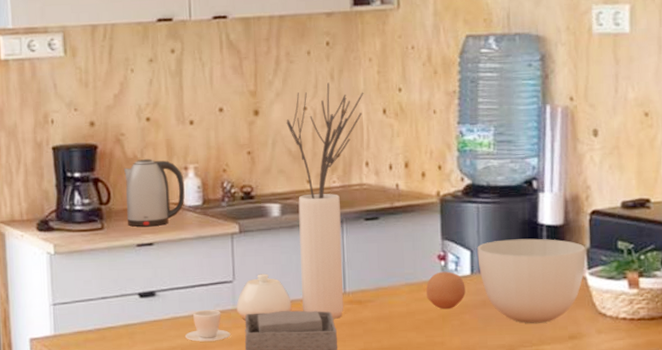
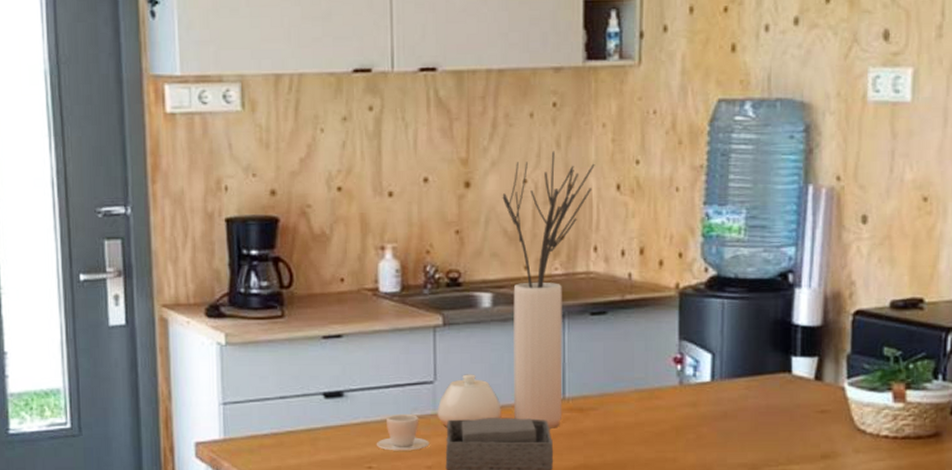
kettle: present [123,158,185,227] -> none [309,235,380,315]
fruit: present [426,271,466,310] -> none [659,377,704,421]
bowl: present [477,238,586,323] -> none [720,341,845,439]

